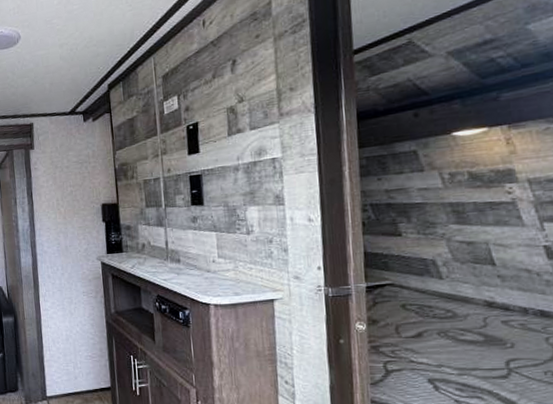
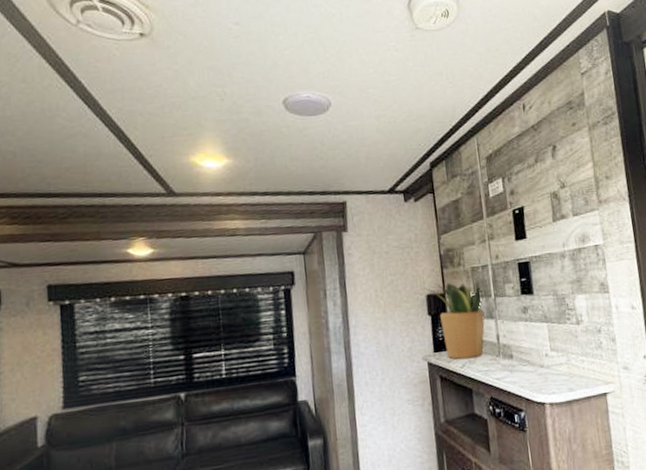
potted plant: none [99,193,155,262] -> present [424,283,485,360]

